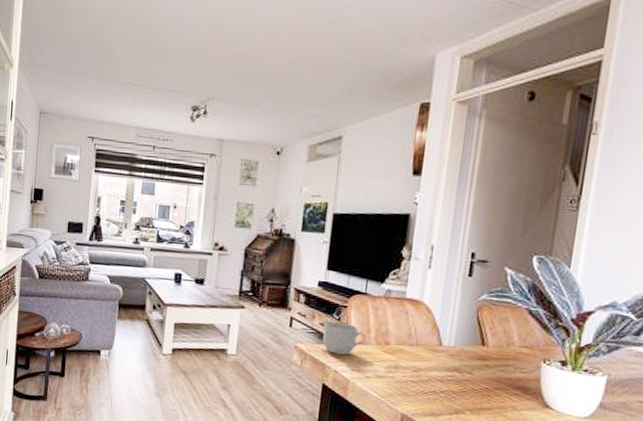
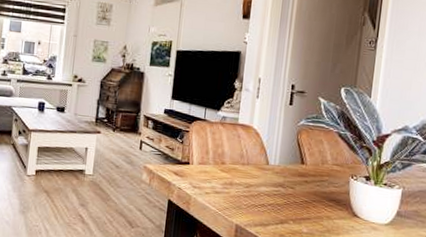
mug: present [323,321,367,356] -> none [168,144,206,174]

